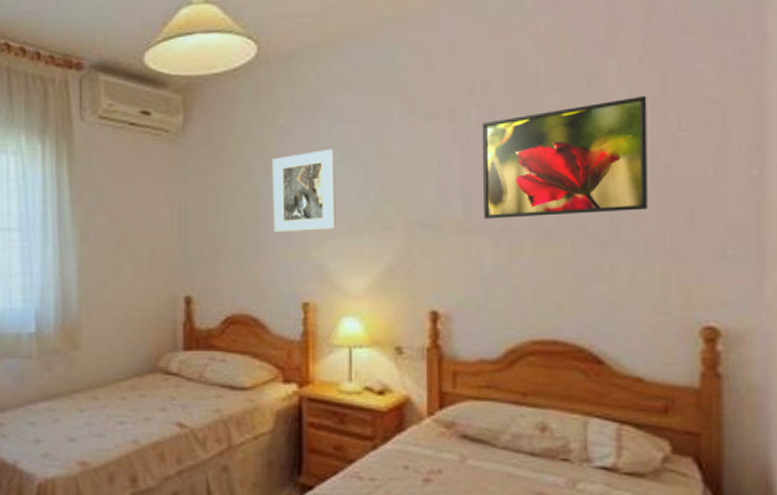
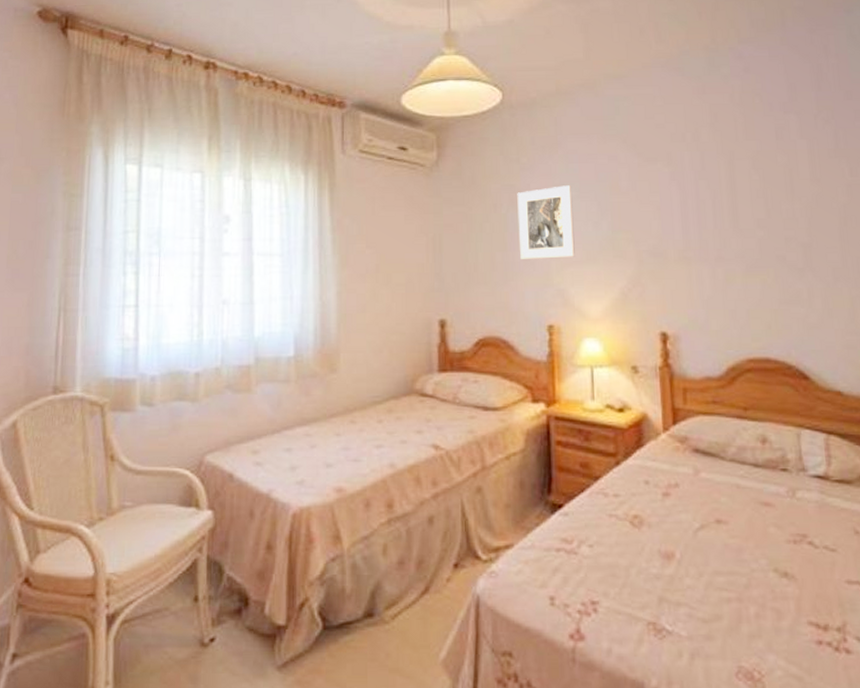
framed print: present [481,95,648,219] -> none [694,146,833,249]

